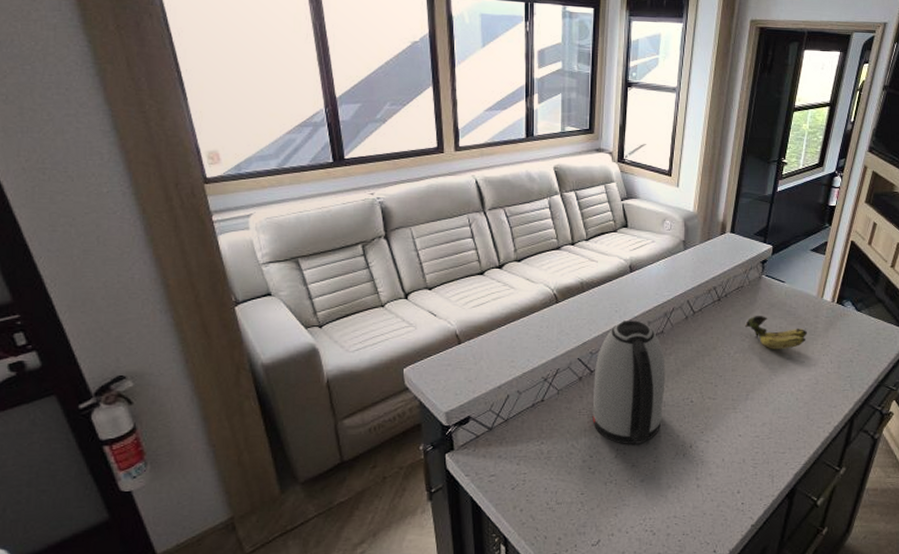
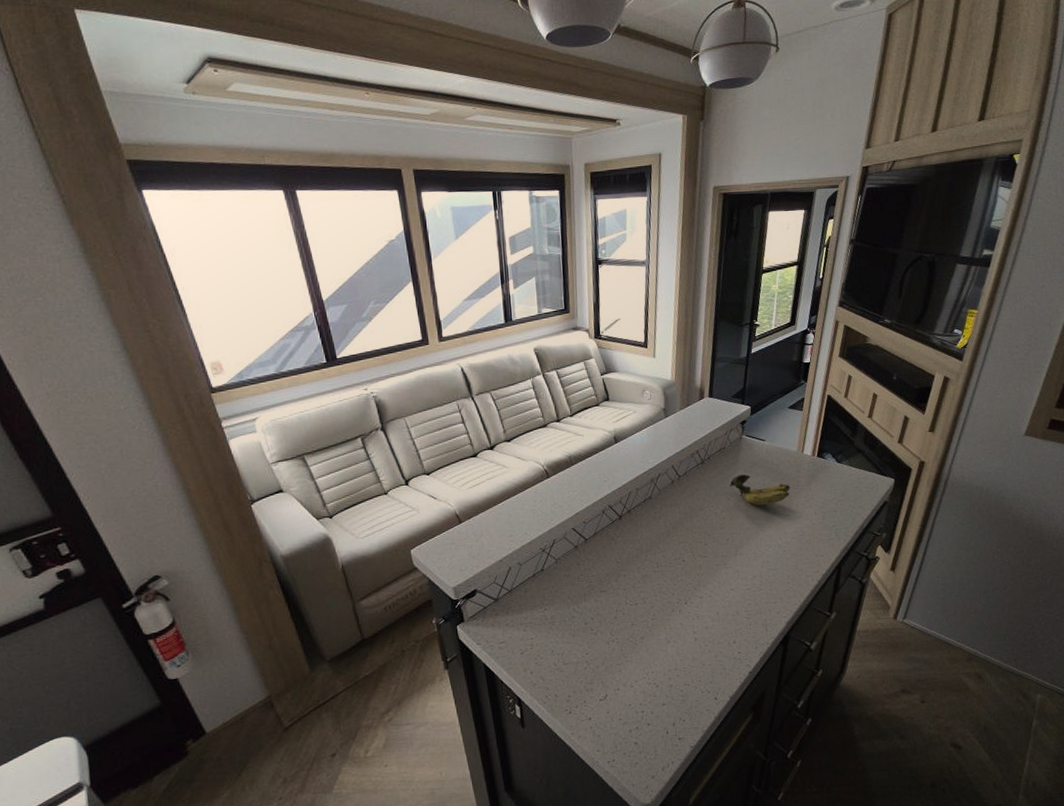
kettle: present [592,320,665,444] -> none [588,488,657,605]

